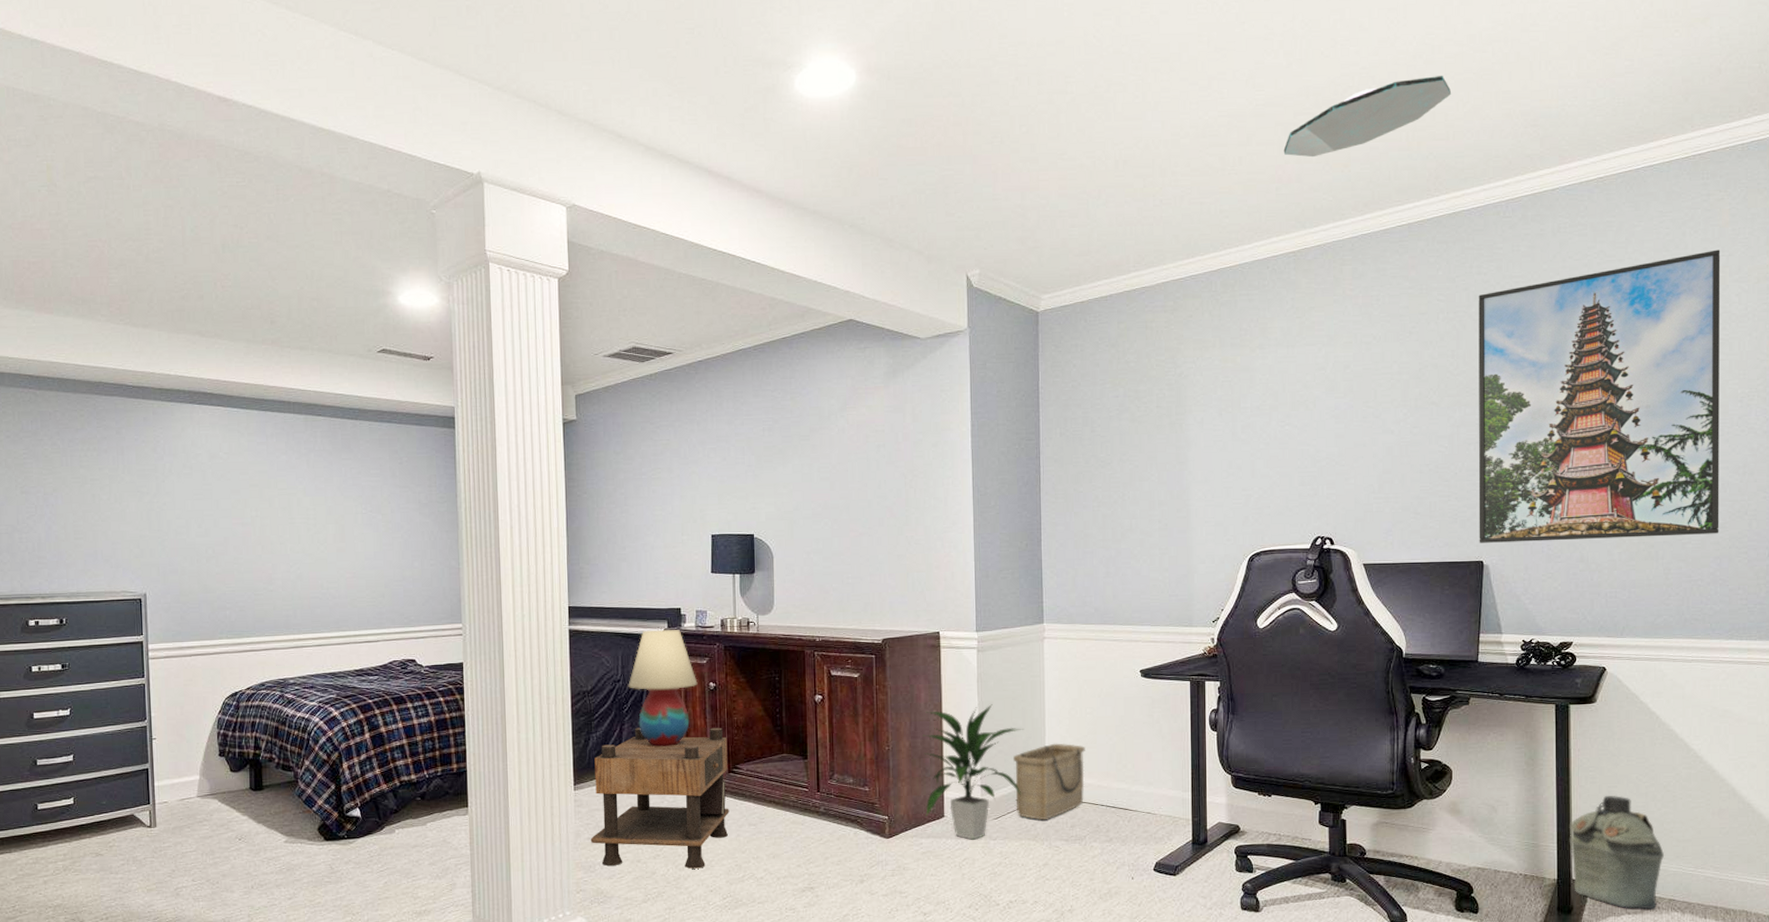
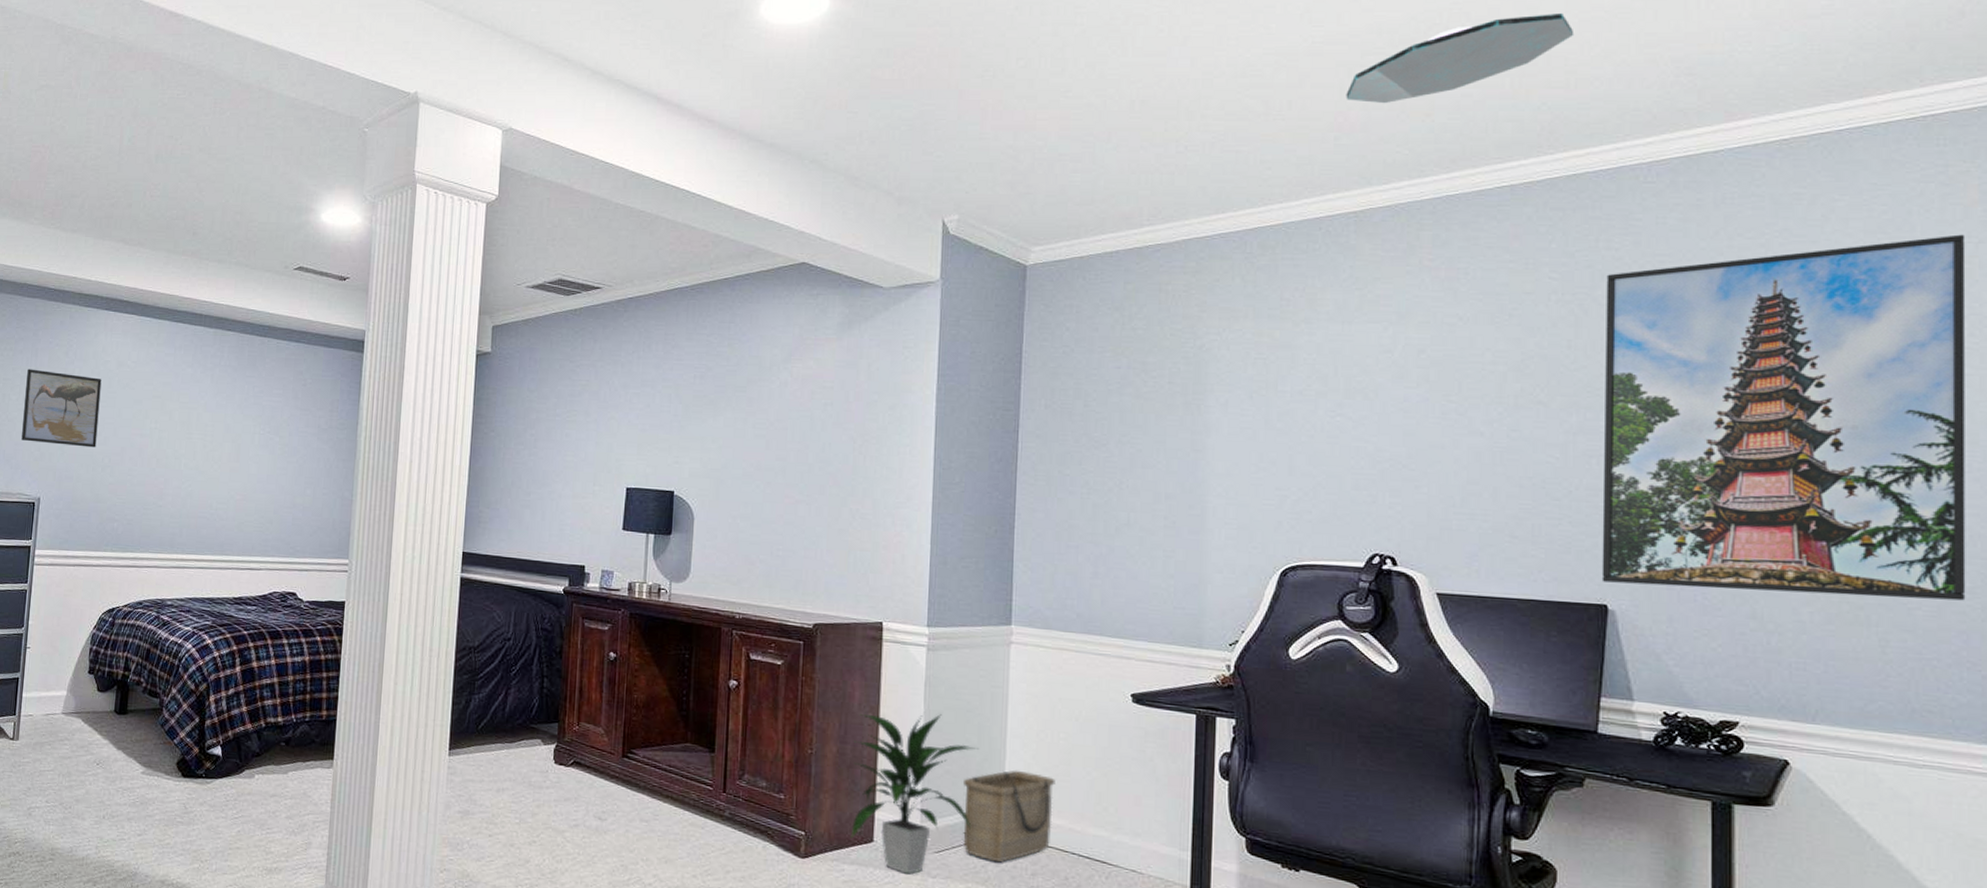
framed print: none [115,467,198,541] -> present [21,369,102,448]
nightstand: present [590,727,729,869] -> none [461,693,624,864]
table lamp: present [628,629,698,747] -> none [519,586,597,719]

